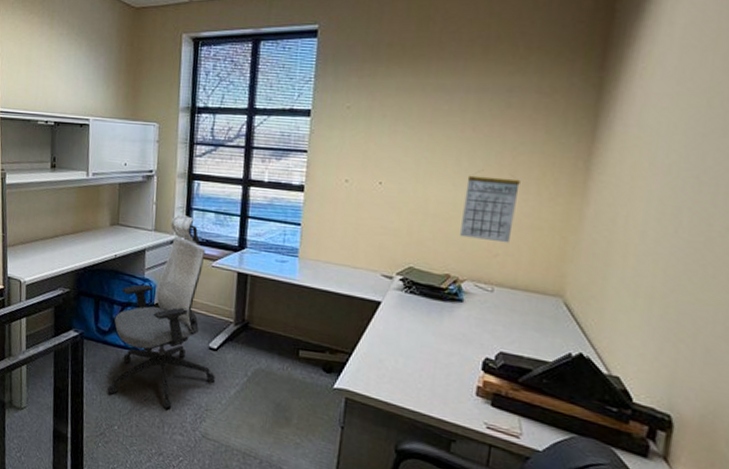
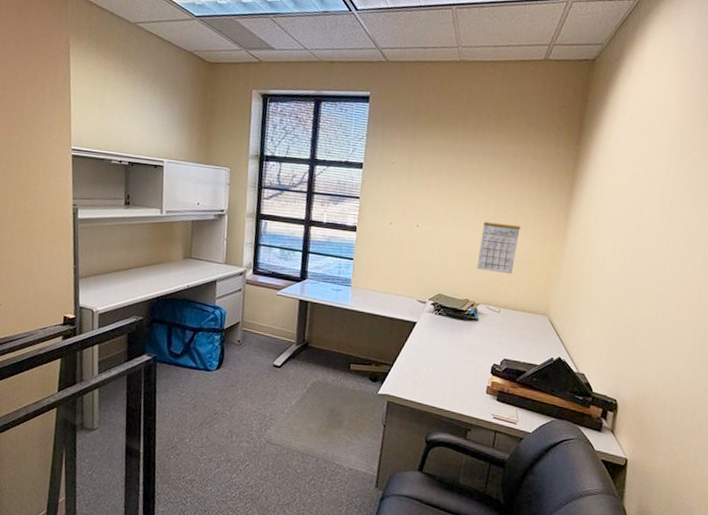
office chair: present [106,213,215,409] -> none [178,248,279,421]

